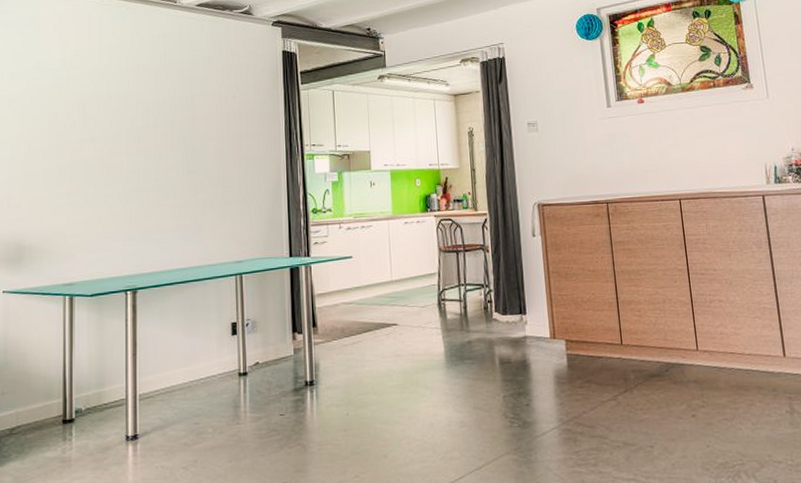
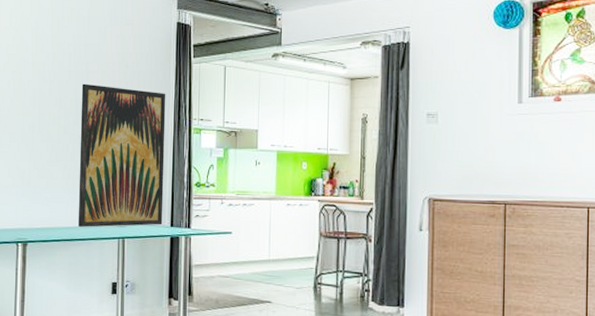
wall art: none [188,117,281,268] -> present [77,83,166,228]

